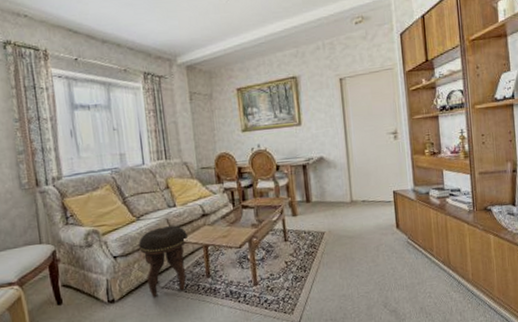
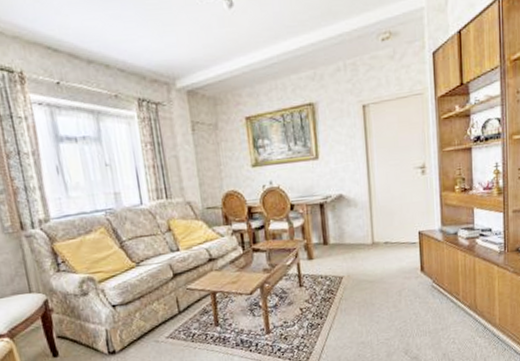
footstool: present [139,225,188,298] -> none [139,271,194,349]

